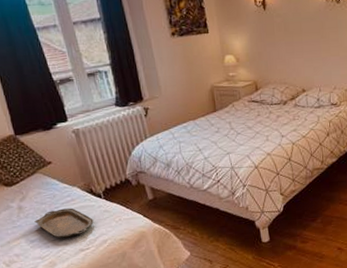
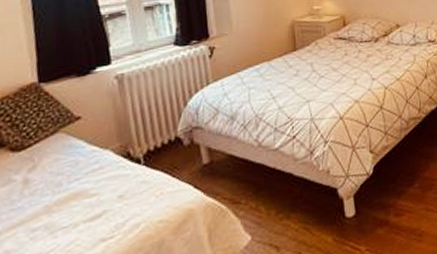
serving tray: present [34,208,94,238] -> none [42,179,125,223]

